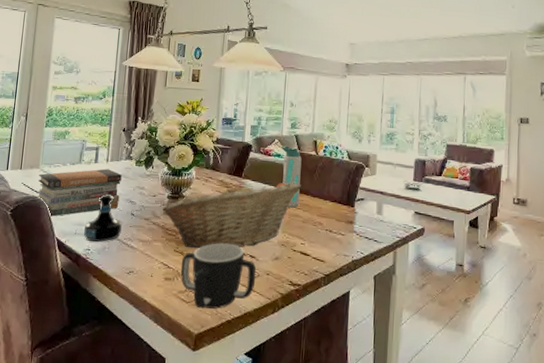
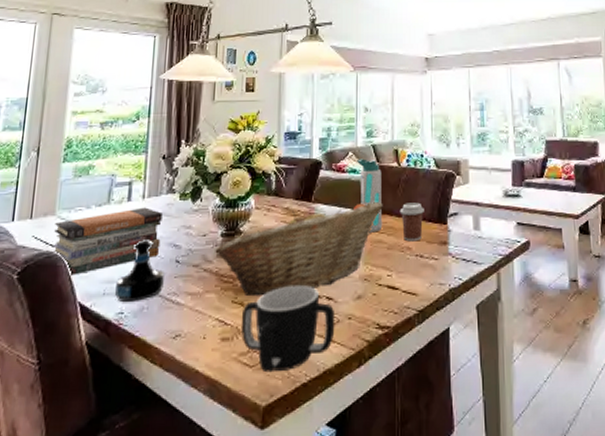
coffee cup: none [315,186,336,219] -> present [399,202,424,242]

